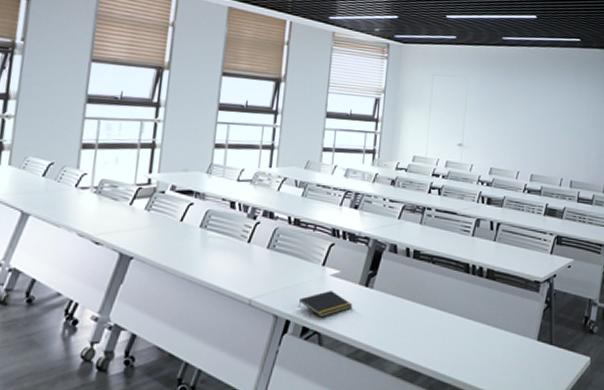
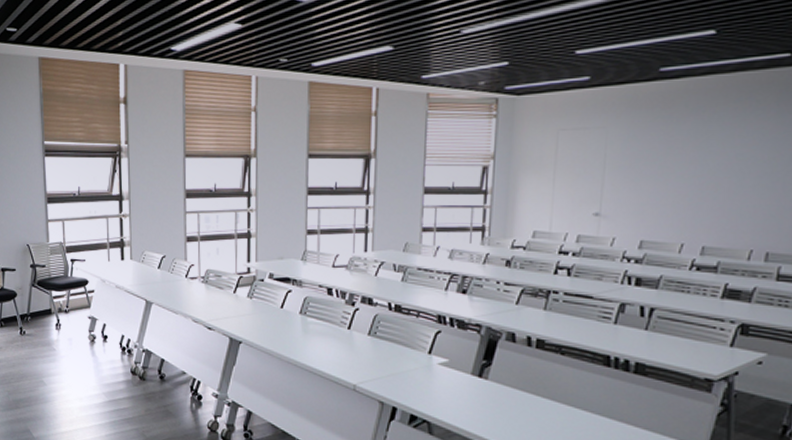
notepad: present [298,291,353,318] -> none [404,380,465,407]

